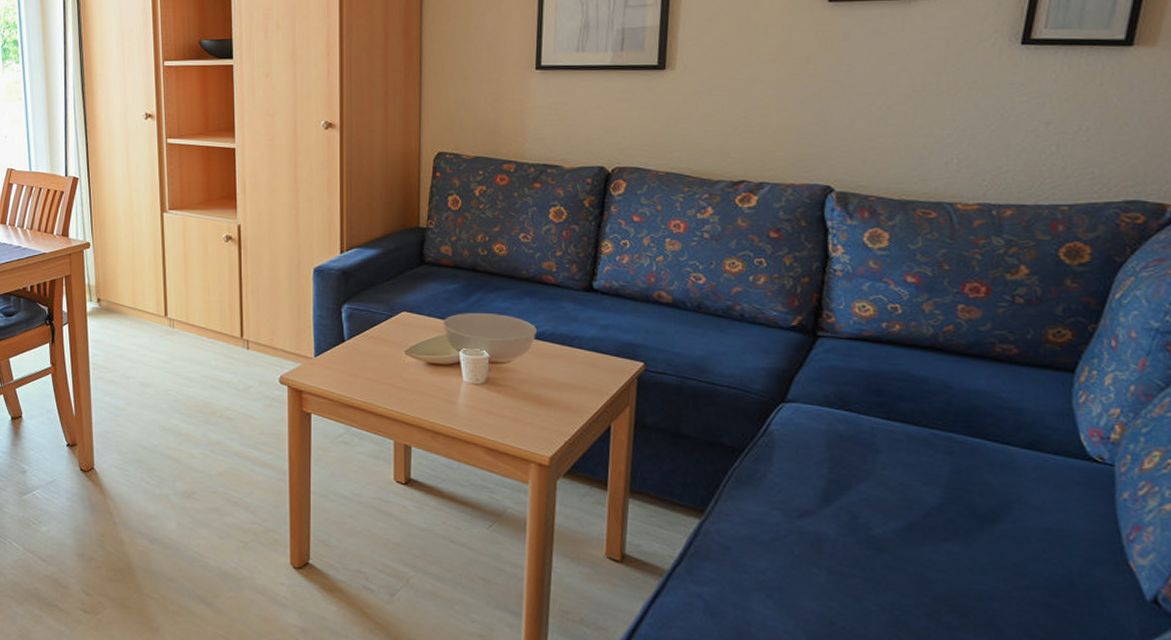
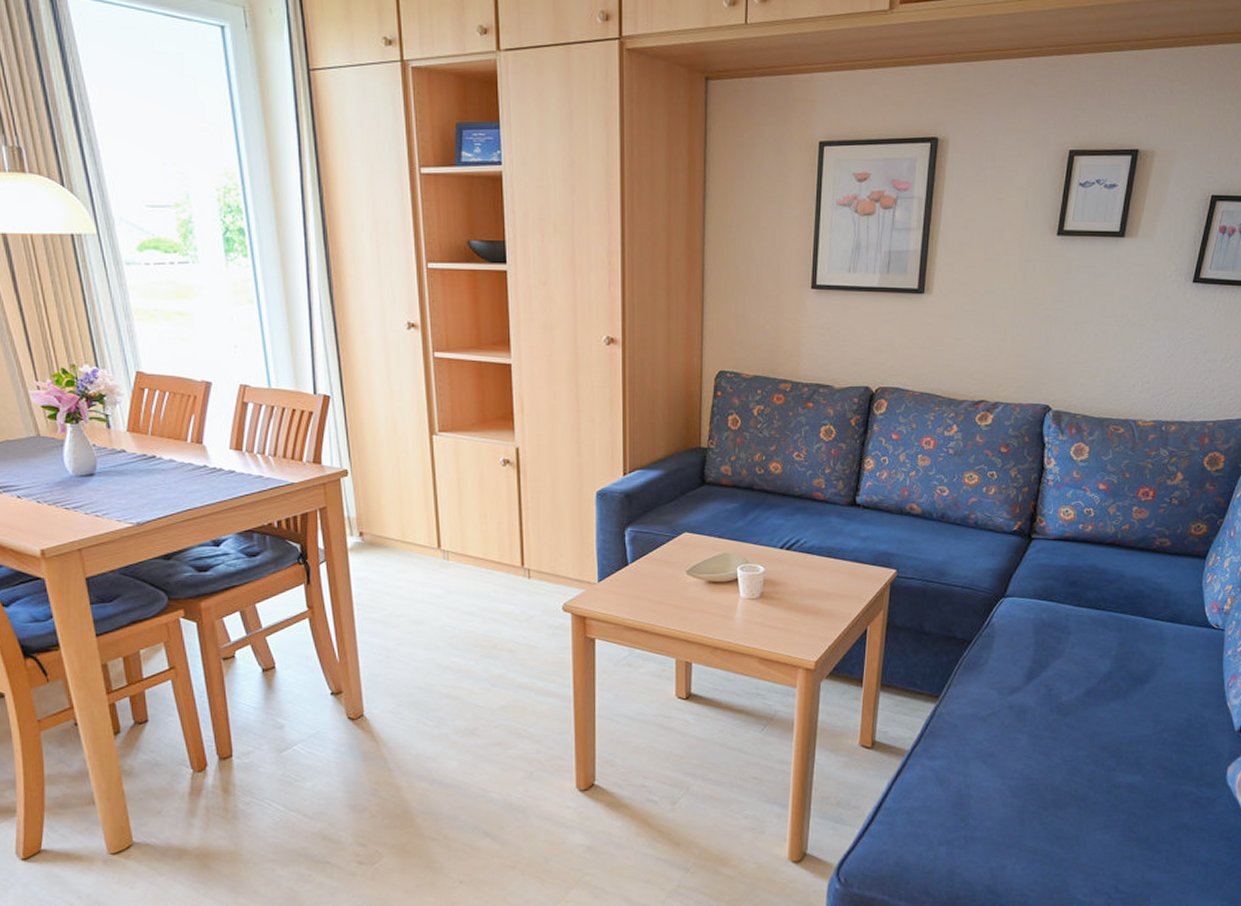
bowl: present [443,312,538,365] -> none [723,530,808,580]

